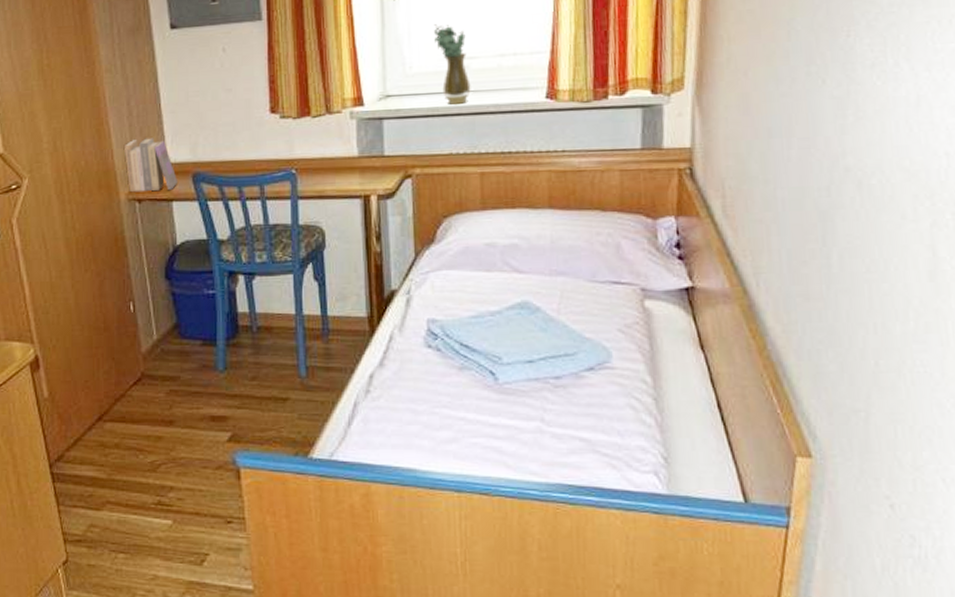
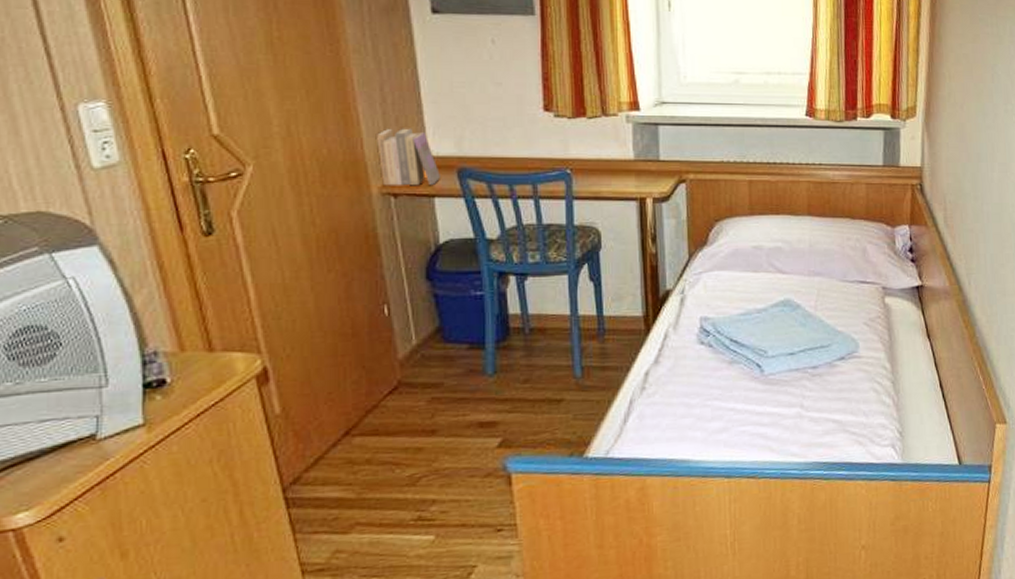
vase: present [434,24,471,105] -> none [707,38,741,115]

